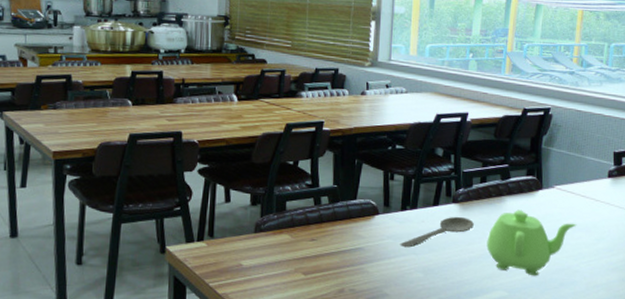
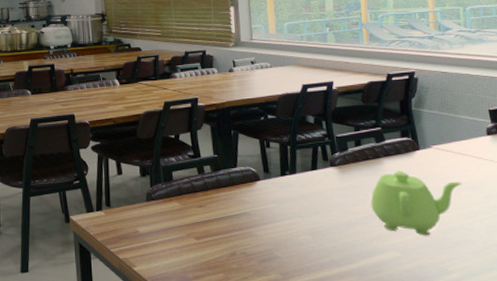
wooden spoon: present [400,216,474,248] -> none [284,179,355,211]

